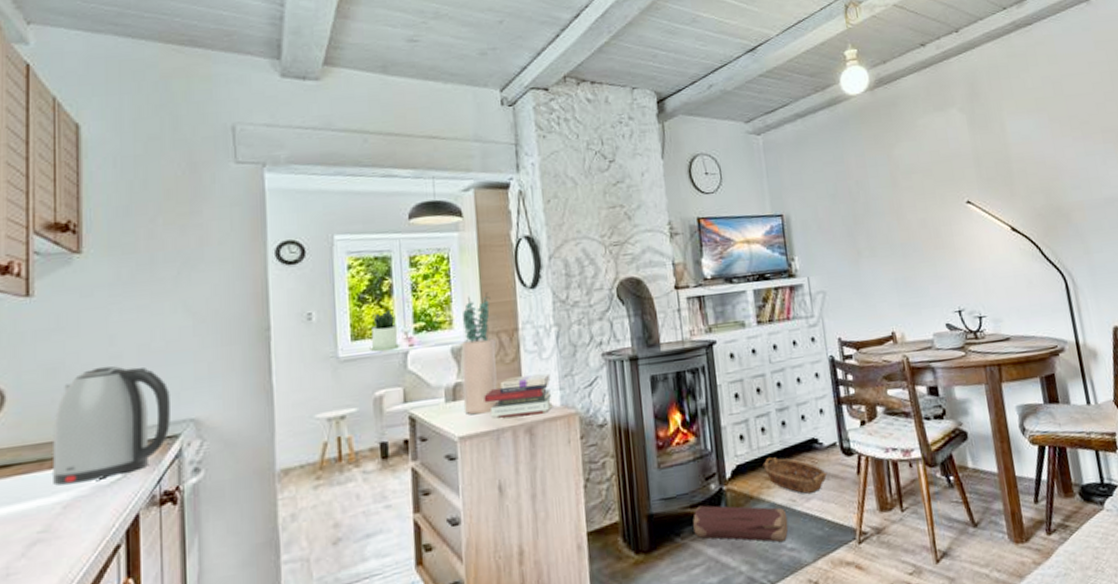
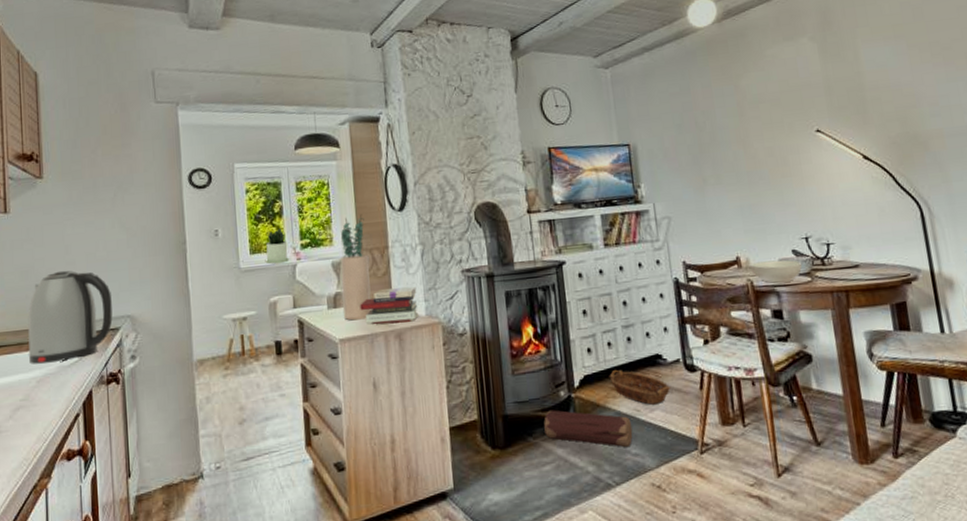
bowl: none [905,334,956,359] -> present [750,260,803,284]

